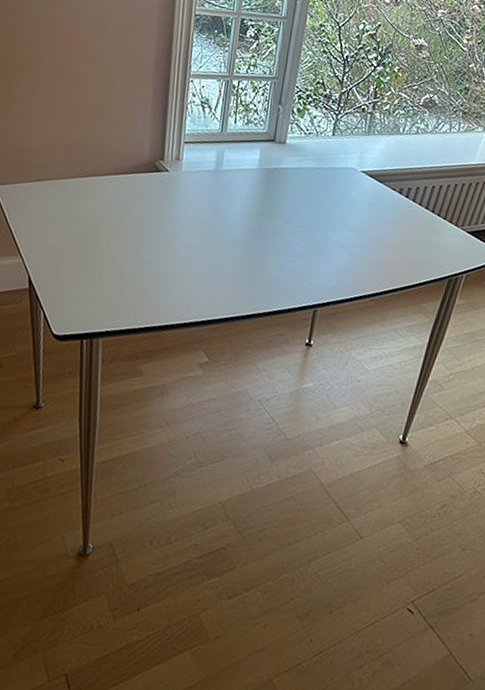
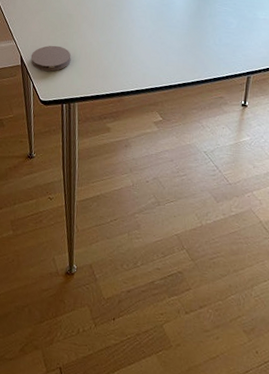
coaster: none [42,264,96,298] -> present [30,45,71,72]

